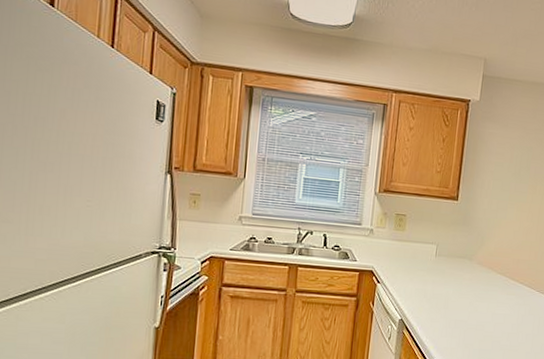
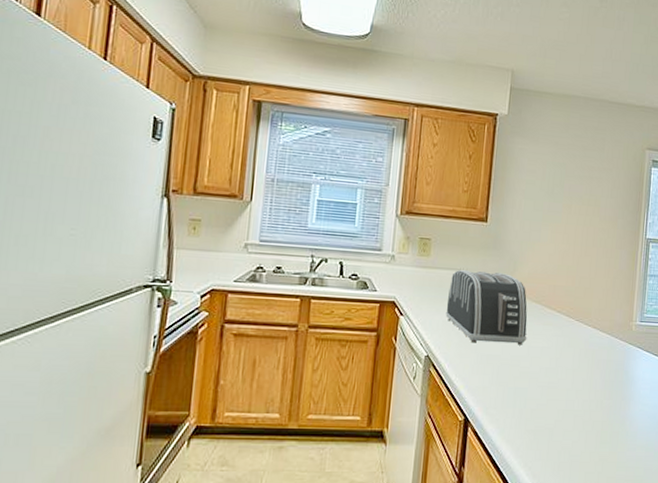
toaster: none [418,243,493,312] -> present [445,269,527,345]

